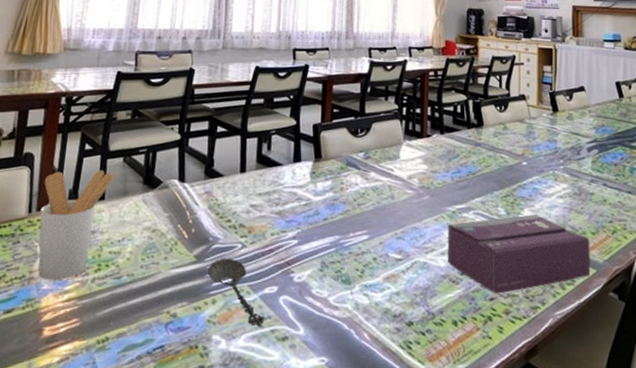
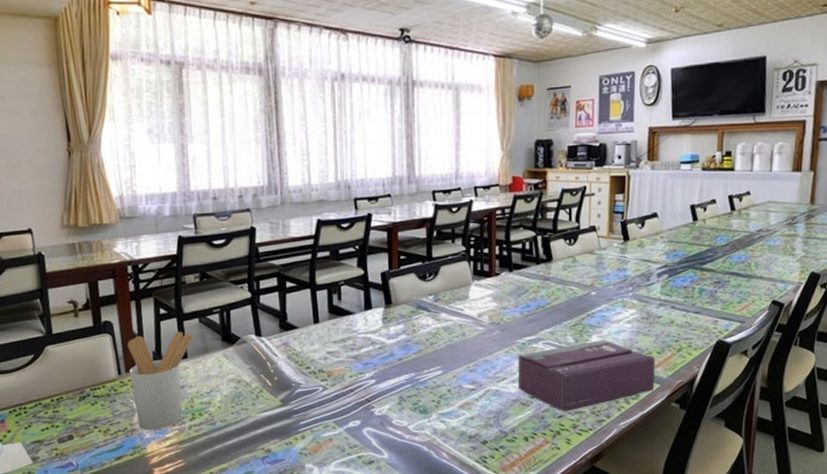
spoon: present [207,258,264,327] -> none [294,400,351,455]

